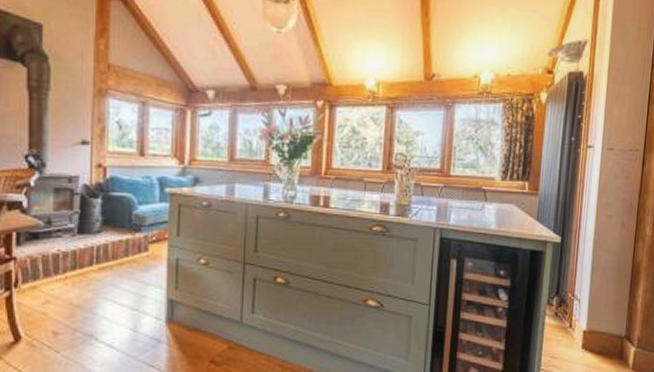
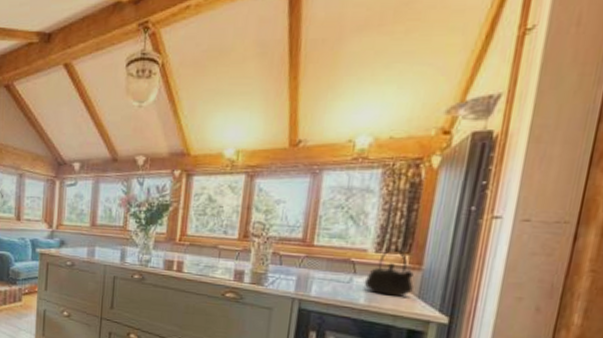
kettle: none [494,176,533,220] -> present [364,248,414,297]

